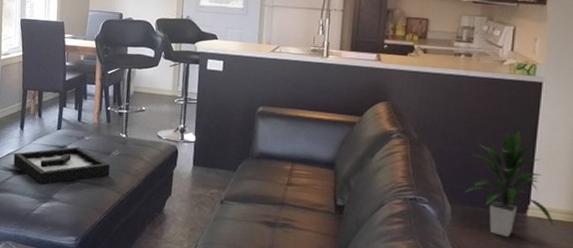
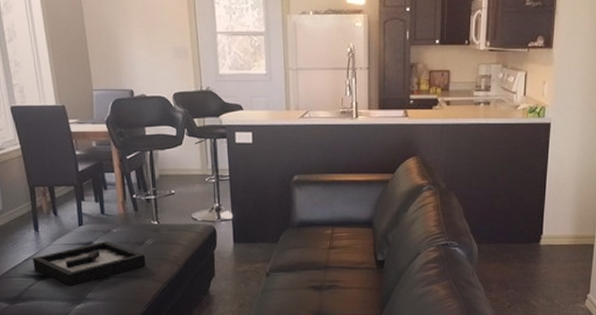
indoor plant: present [465,130,554,237] -> none [489,170,562,266]

